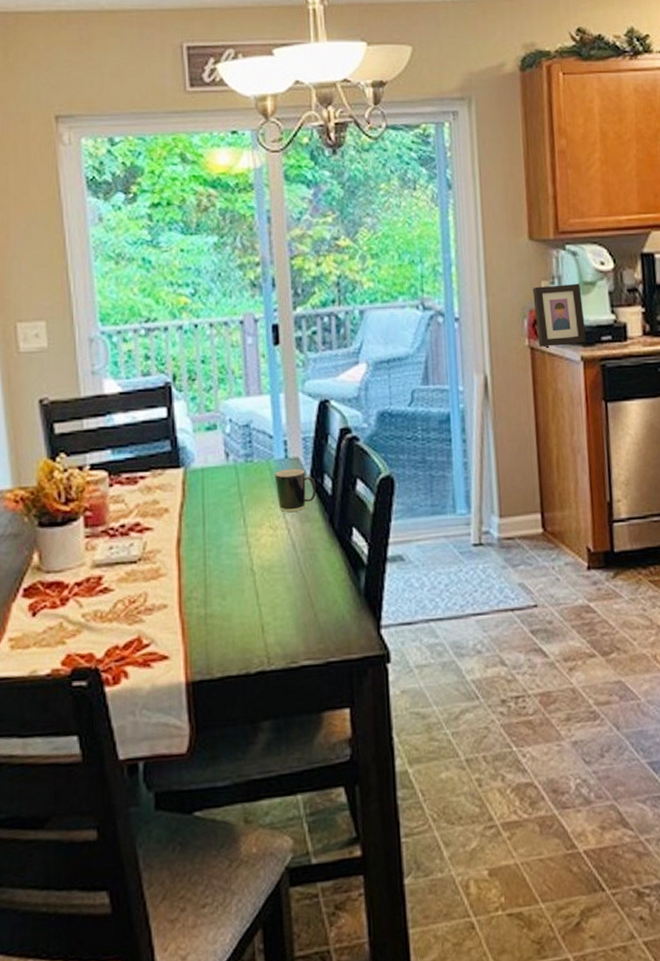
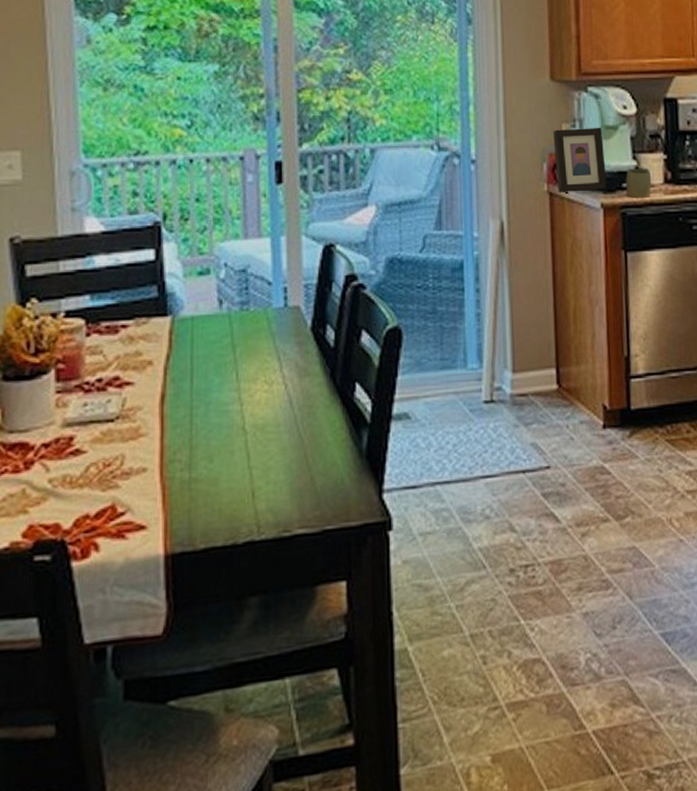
mug: present [274,468,317,513] -> none [272,318,318,366]
mug: none [604,322,631,351] -> present [626,168,652,199]

